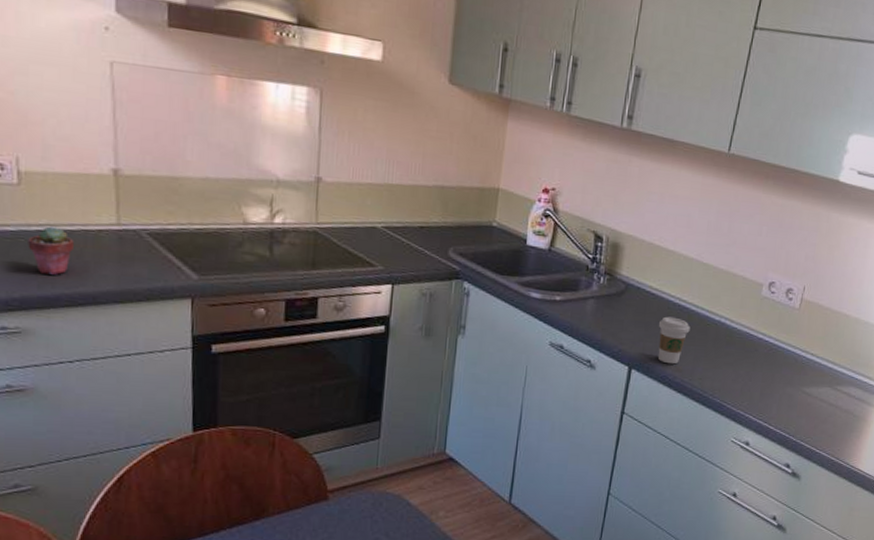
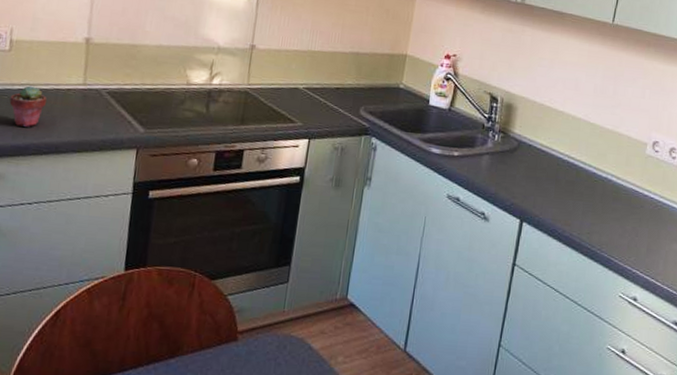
coffee cup: present [657,316,690,365] -> none [547,172,579,219]

